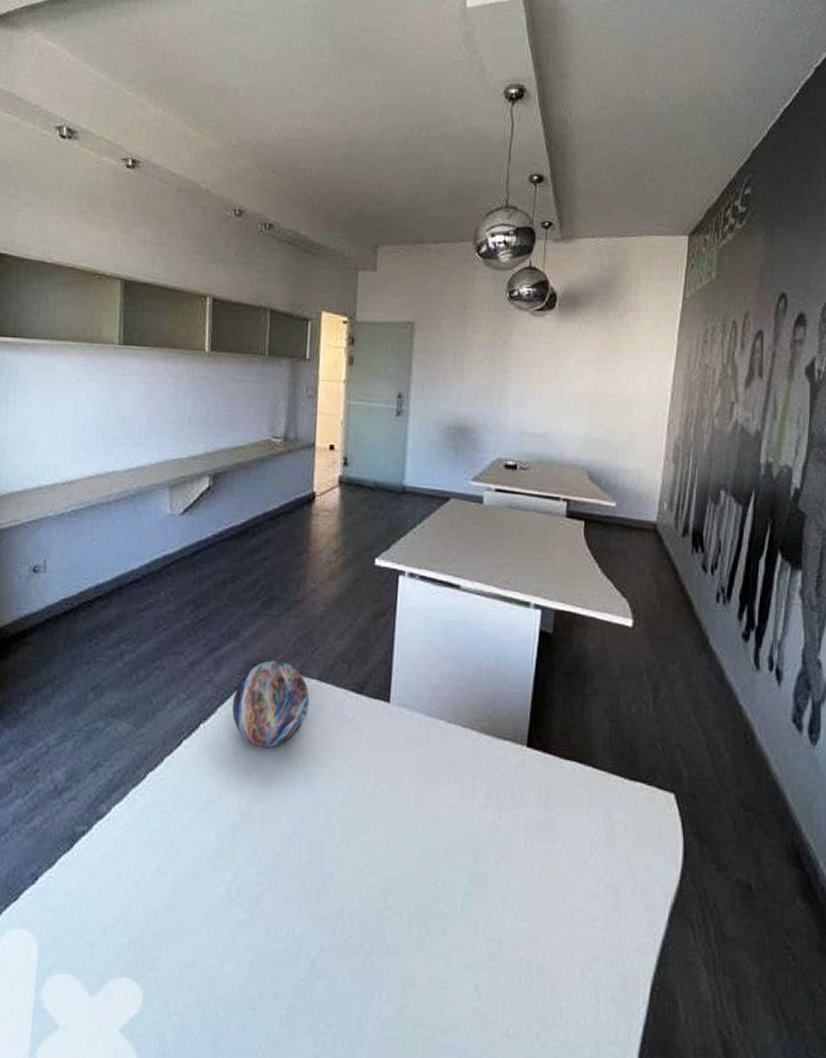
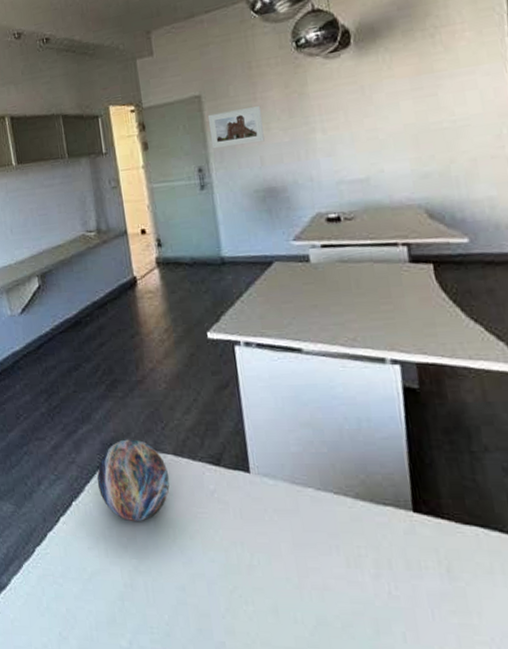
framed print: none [415,343,468,381] -> present [207,106,265,148]

